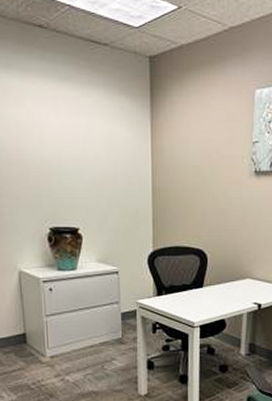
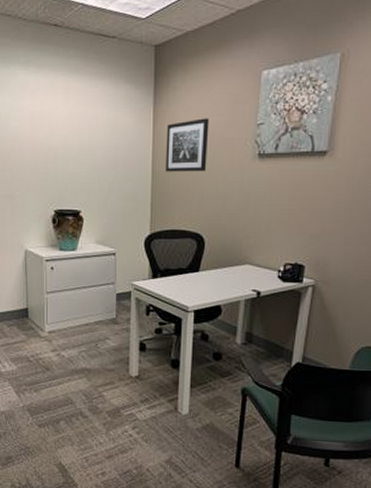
wall art: none [165,134,207,188] -> present [166,118,209,172]

